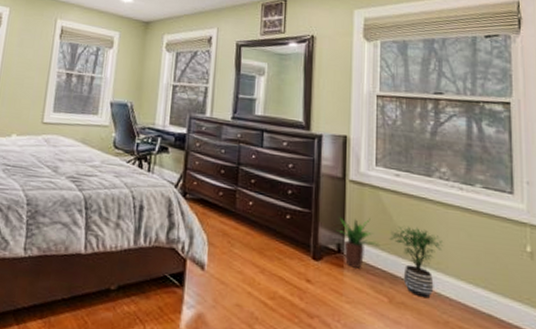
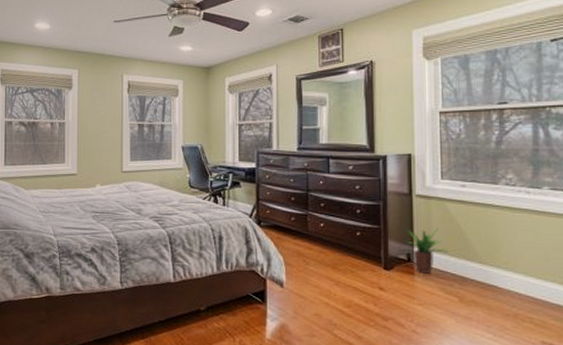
potted plant: present [389,226,443,299] -> none [457,231,511,295]

